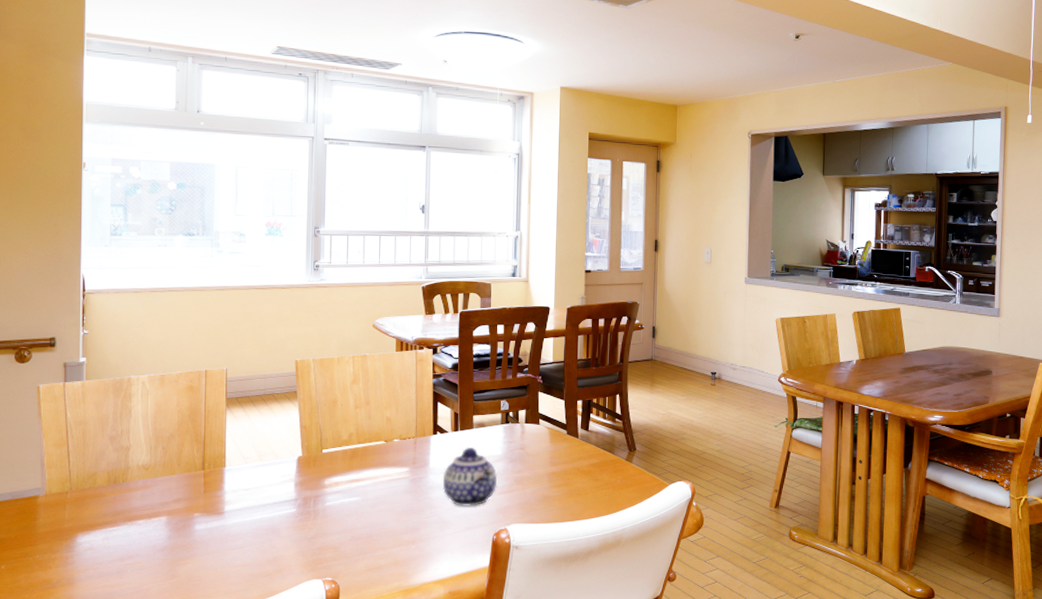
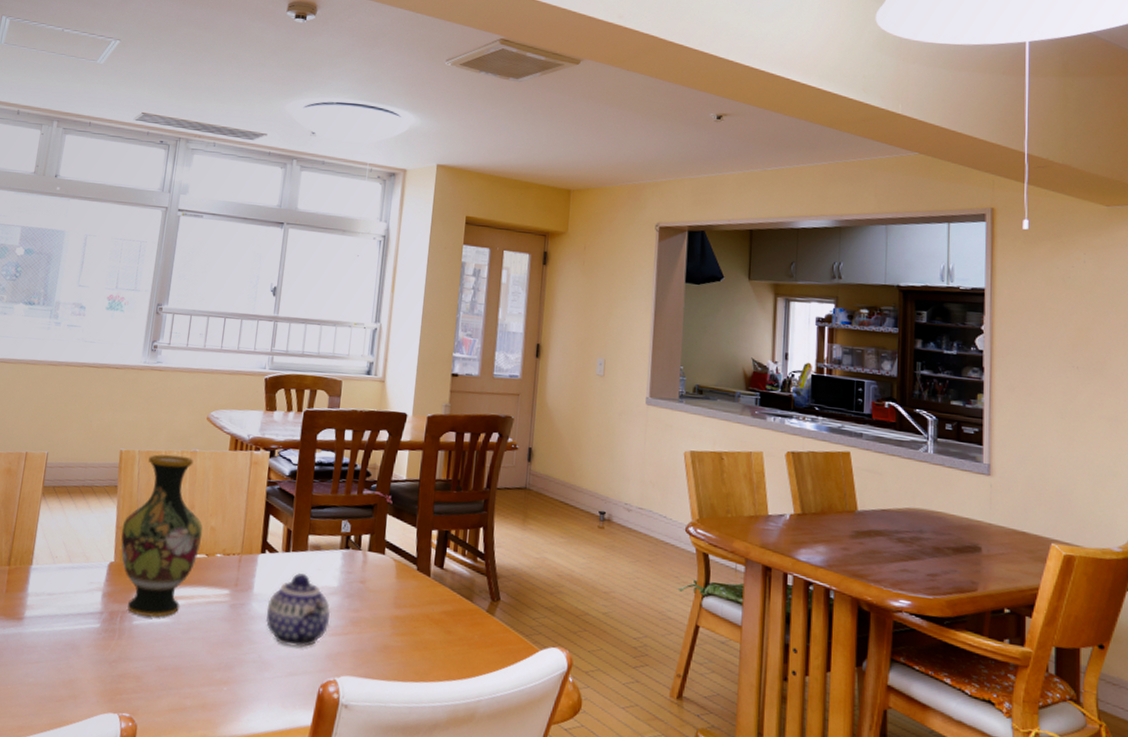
vase: none [305,360,380,497] -> present [121,454,203,617]

